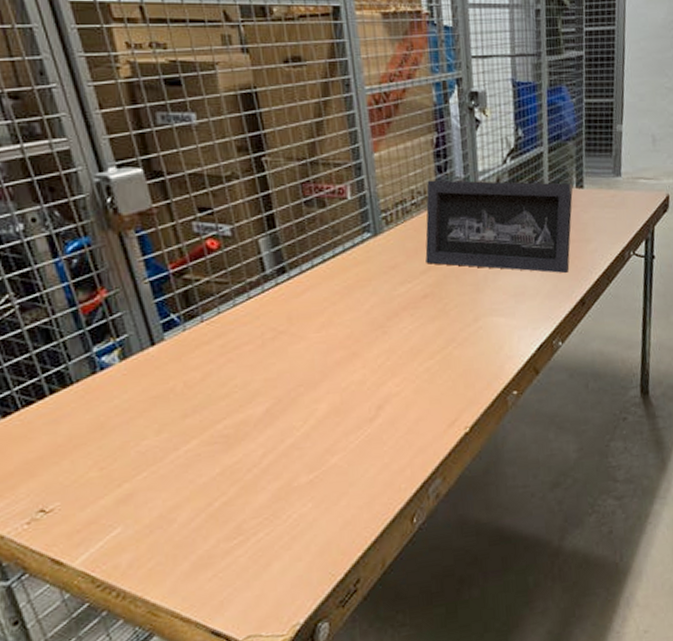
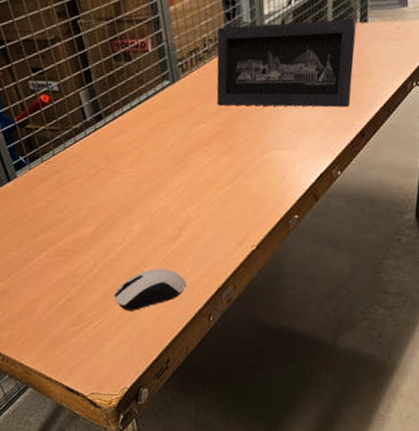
computer mouse: none [288,458,385,516] -> present [113,268,187,311]

